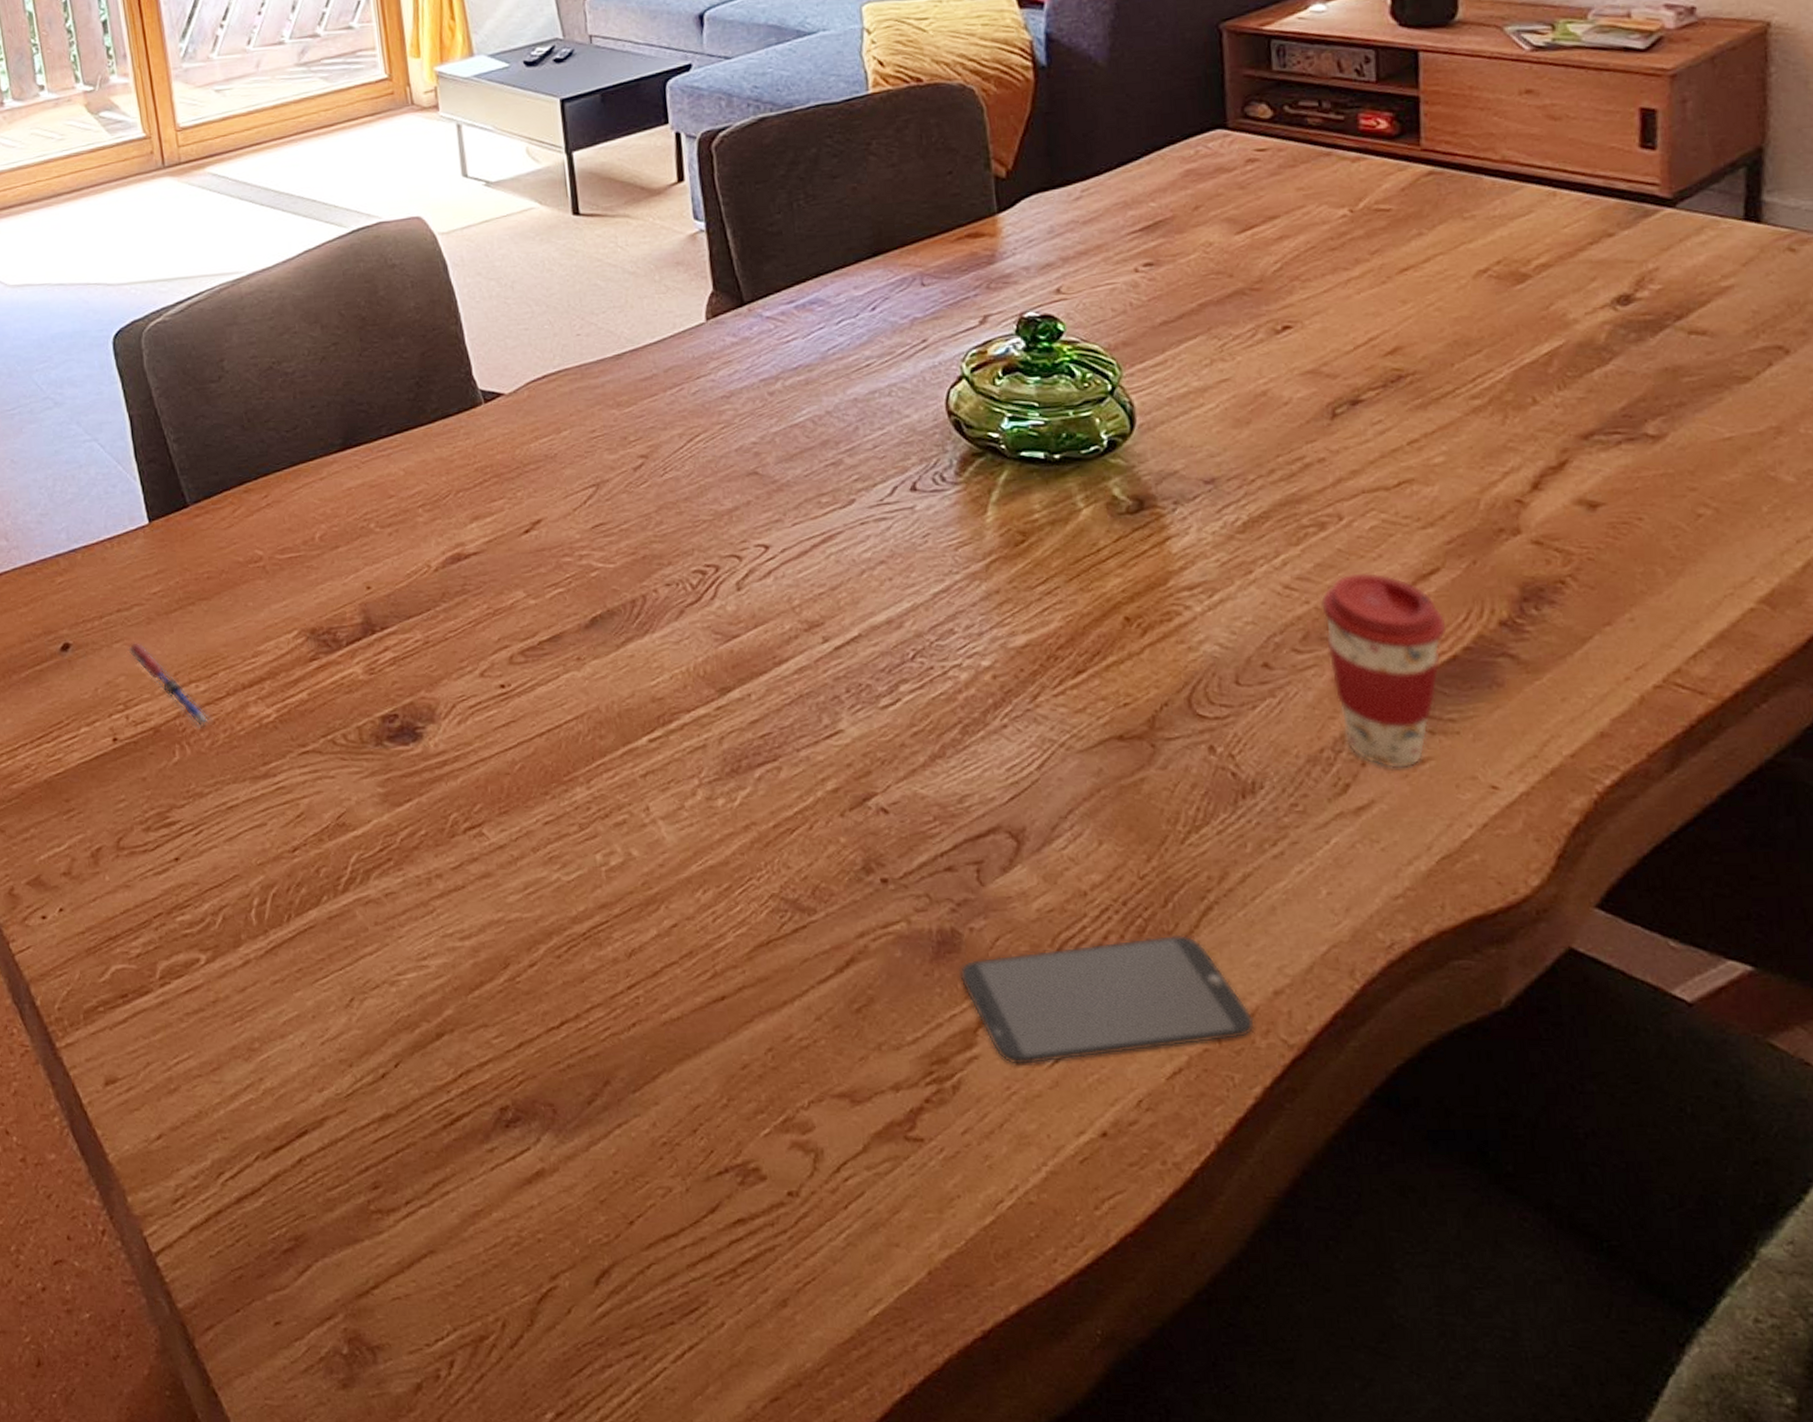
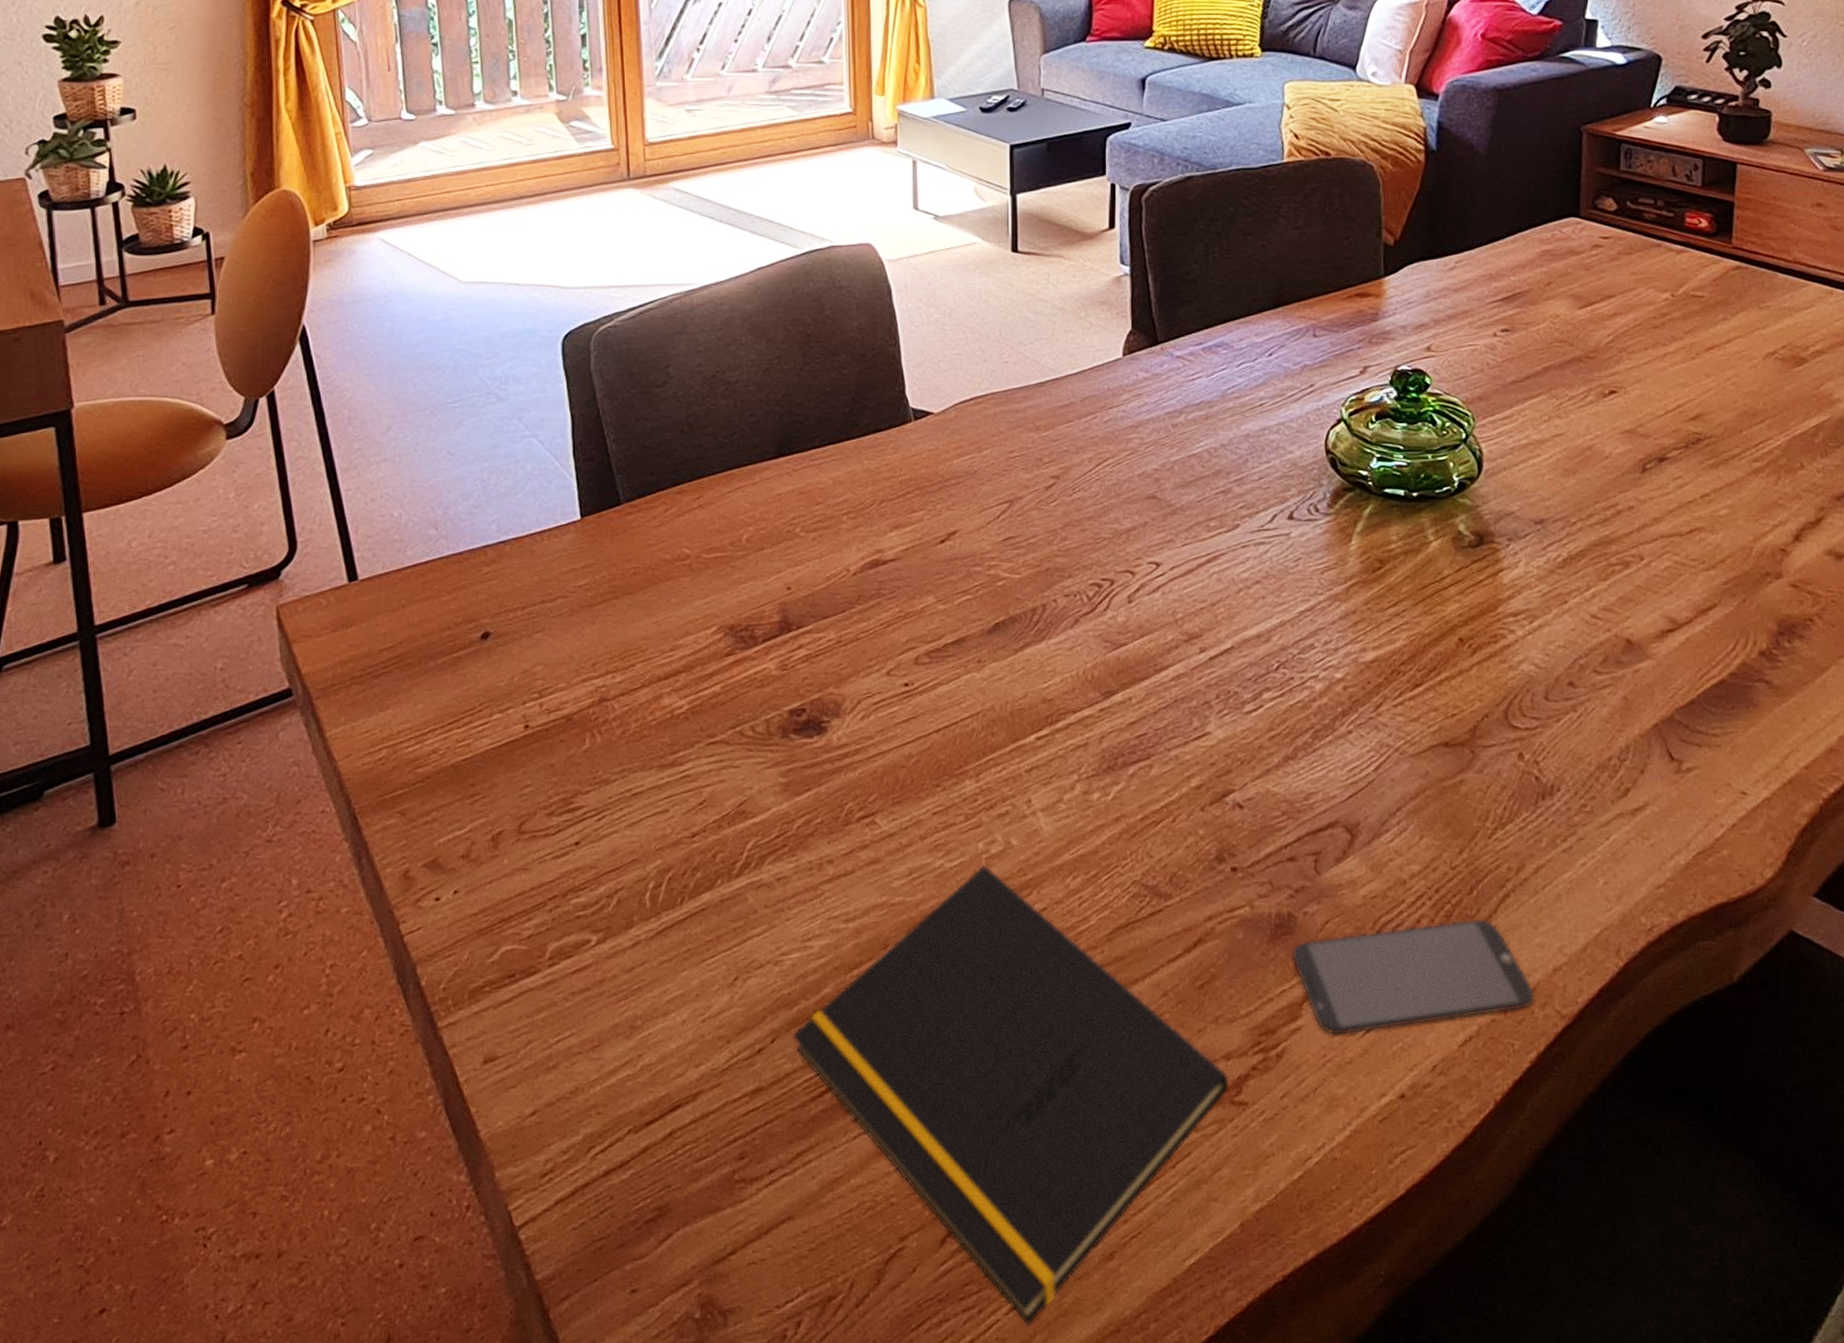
pen: present [128,642,211,728] -> none [548,633,624,717]
notepad: none [416,878,902,1376] -> present [792,865,1230,1326]
coffee cup: present [1320,572,1448,769] -> none [1619,606,1719,776]

